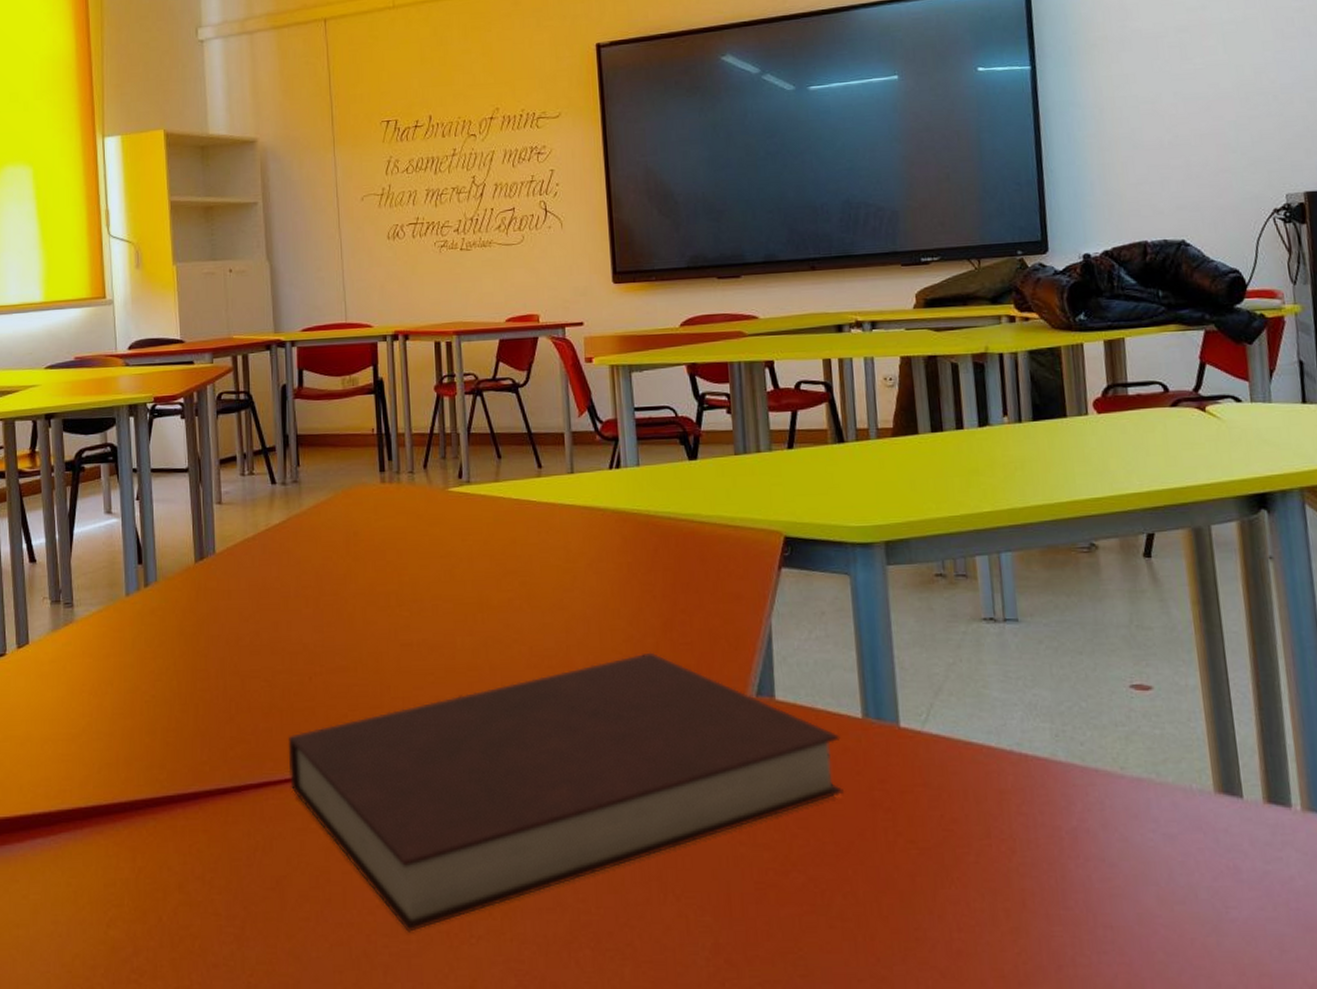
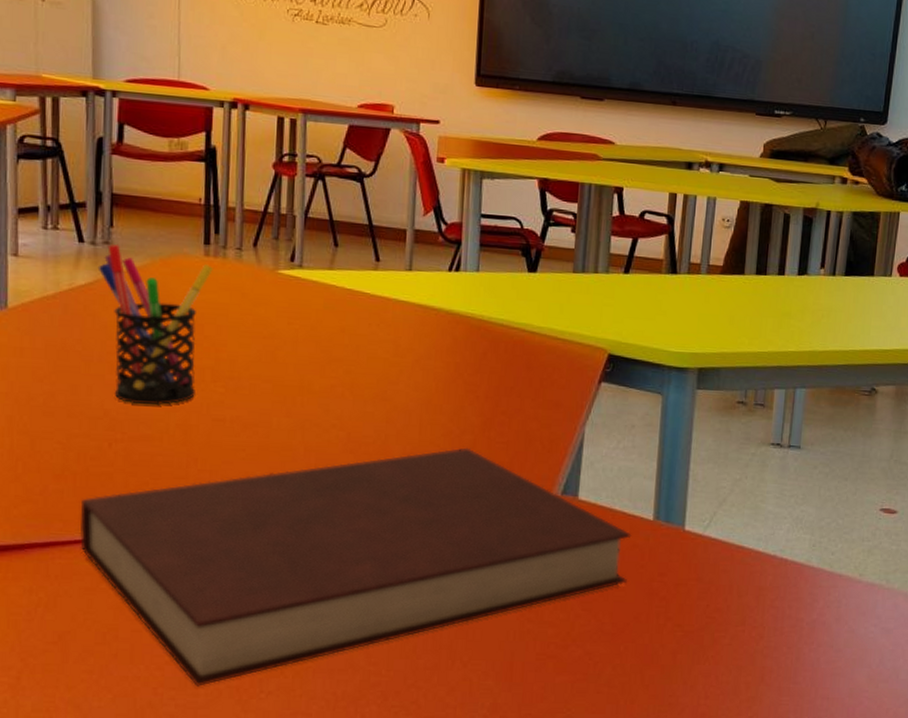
pen holder: none [289,481,389,636] -> present [97,243,213,406]

